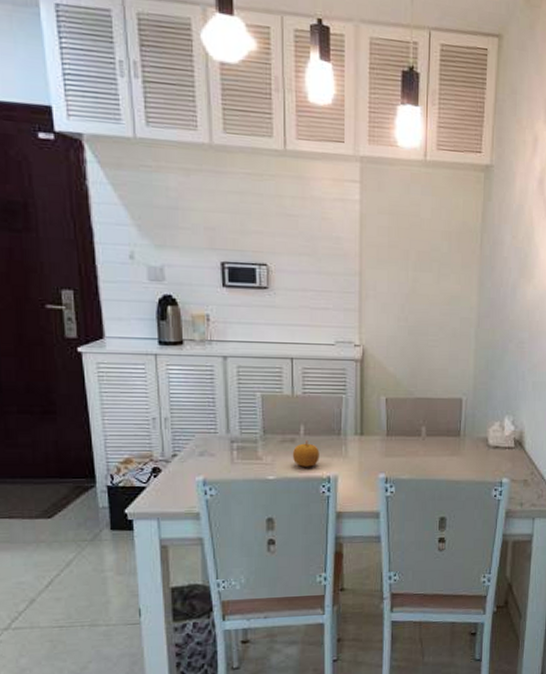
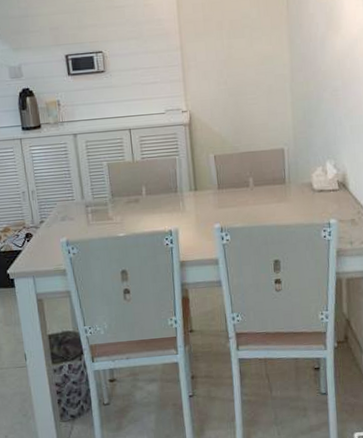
fruit: present [292,440,319,467] -> none [137,199,161,223]

